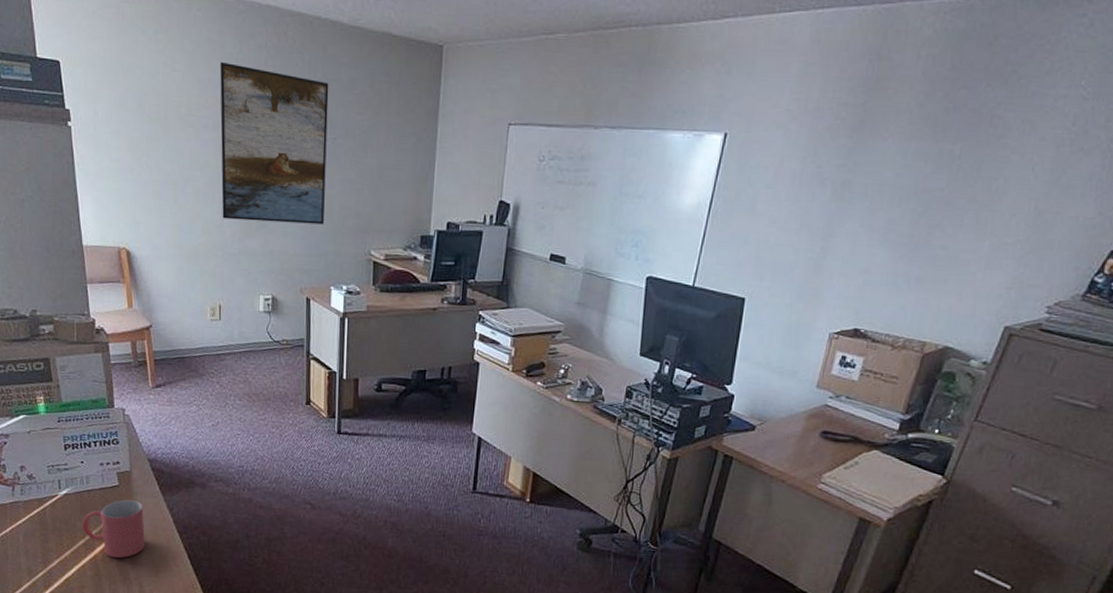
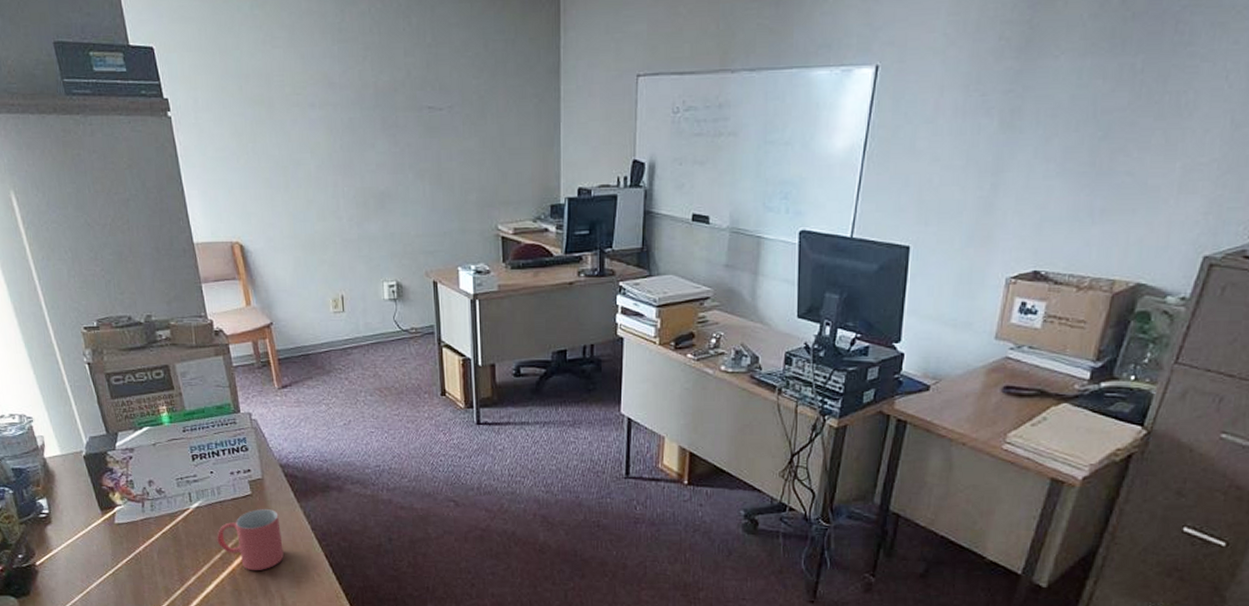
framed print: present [220,61,329,225] -> none [323,33,447,203]

